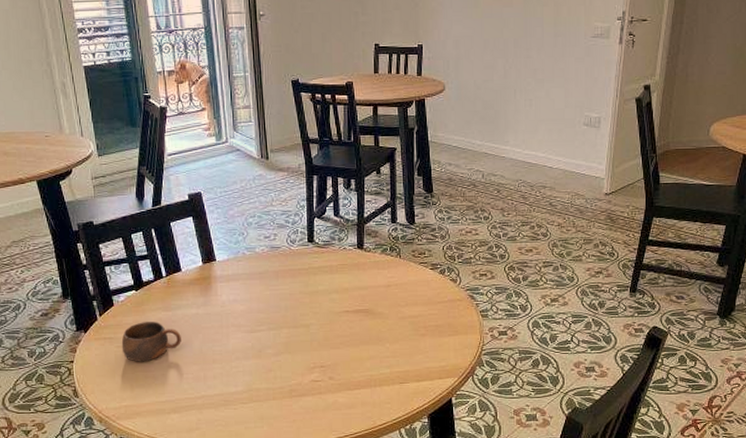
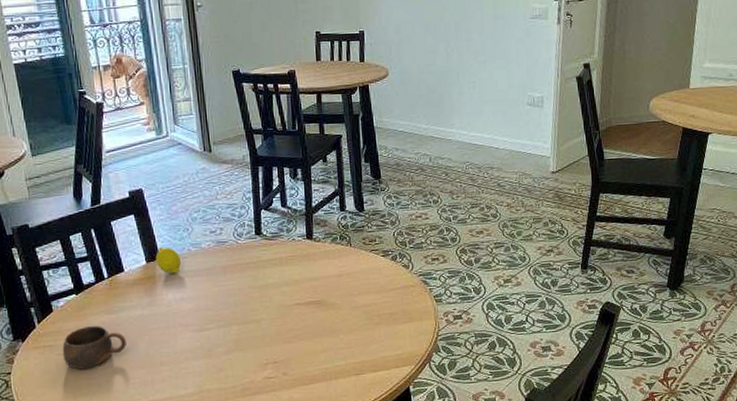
fruit: none [211,249,236,276] -> present [155,247,182,274]

